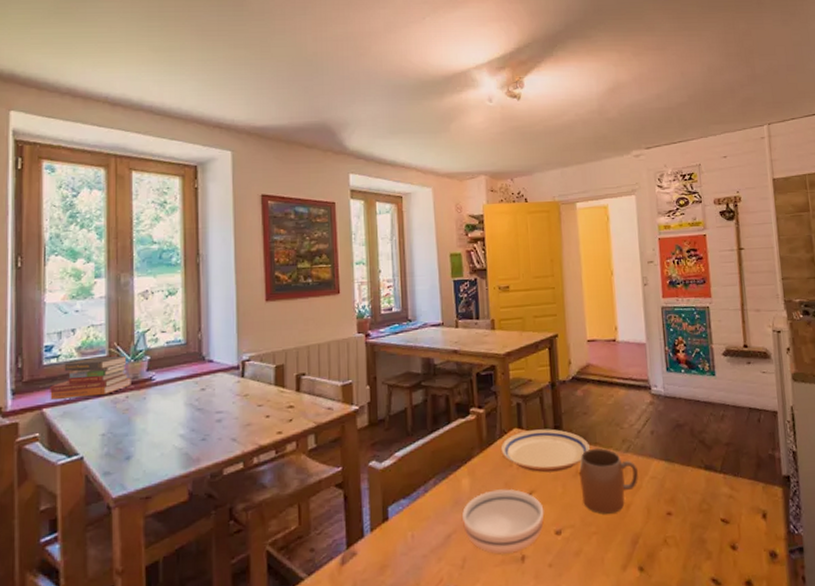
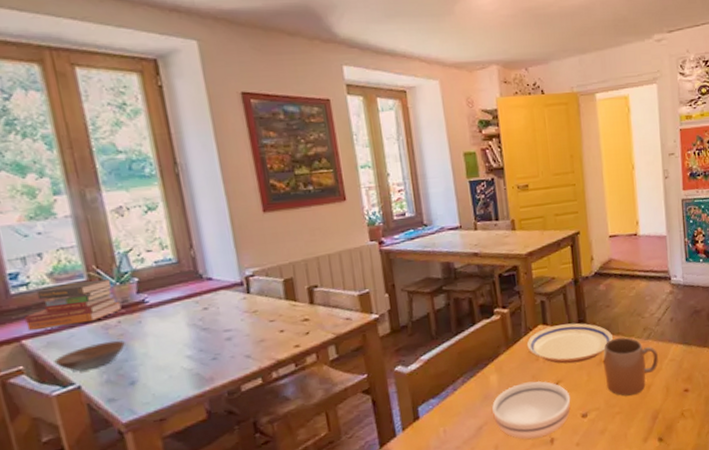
bowl: none [66,414,128,442] -> present [54,340,125,371]

